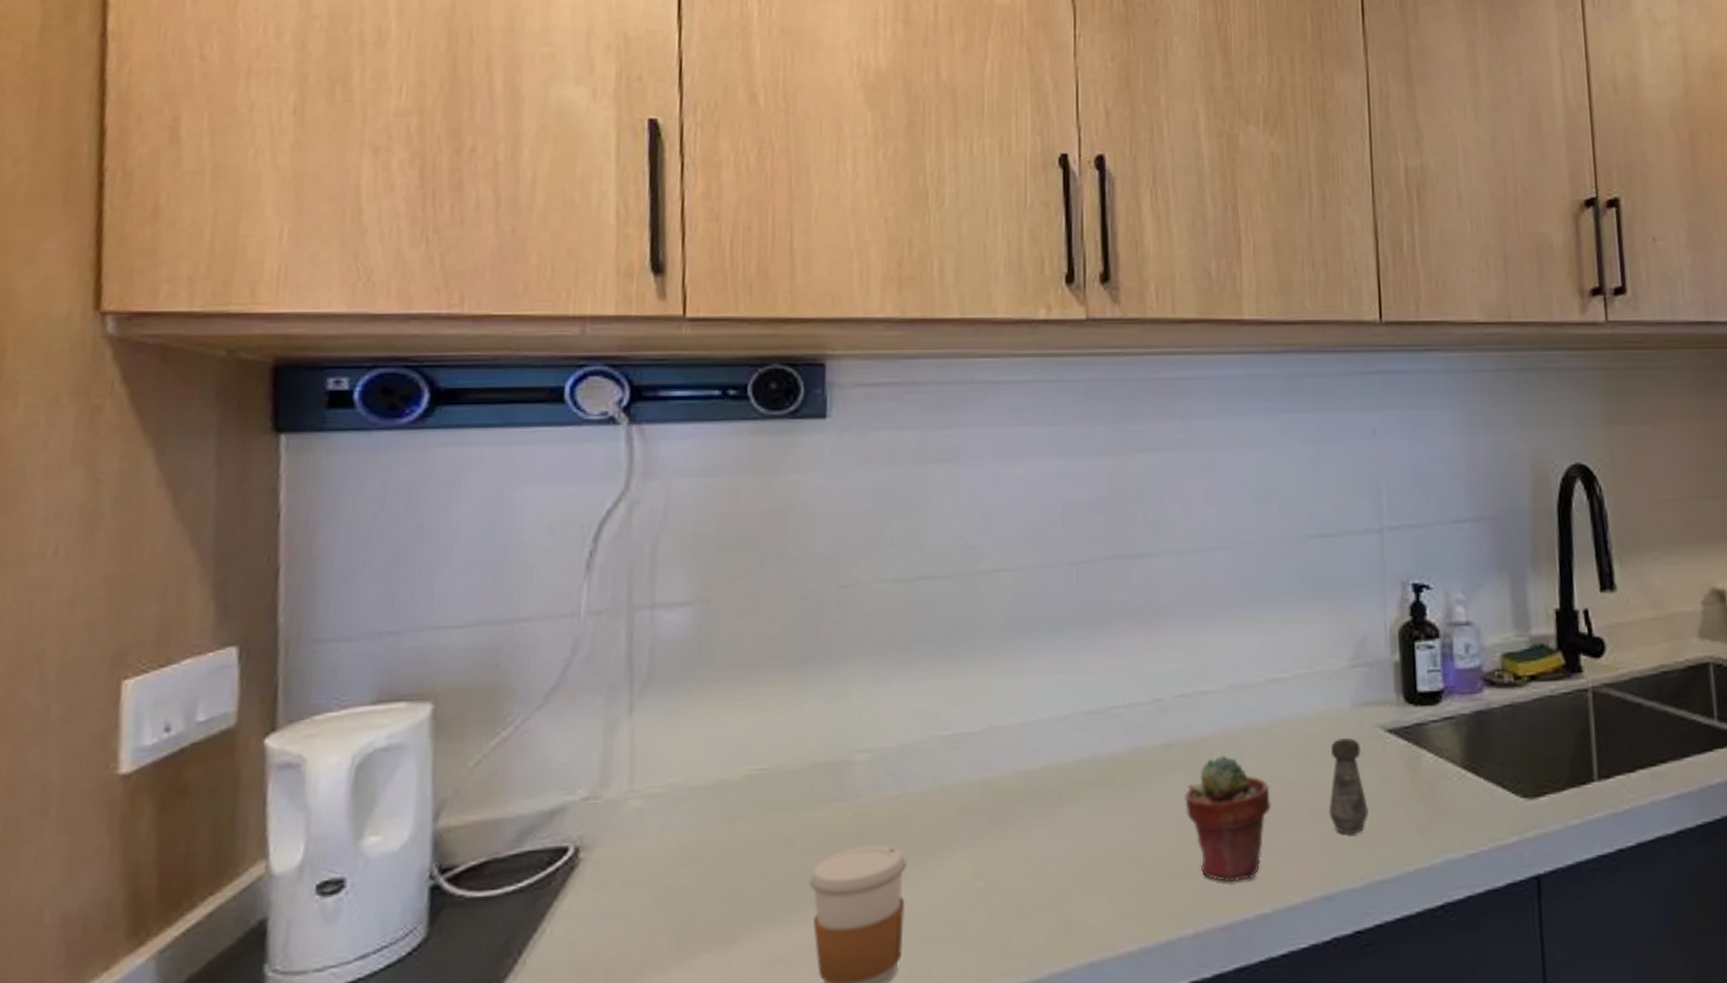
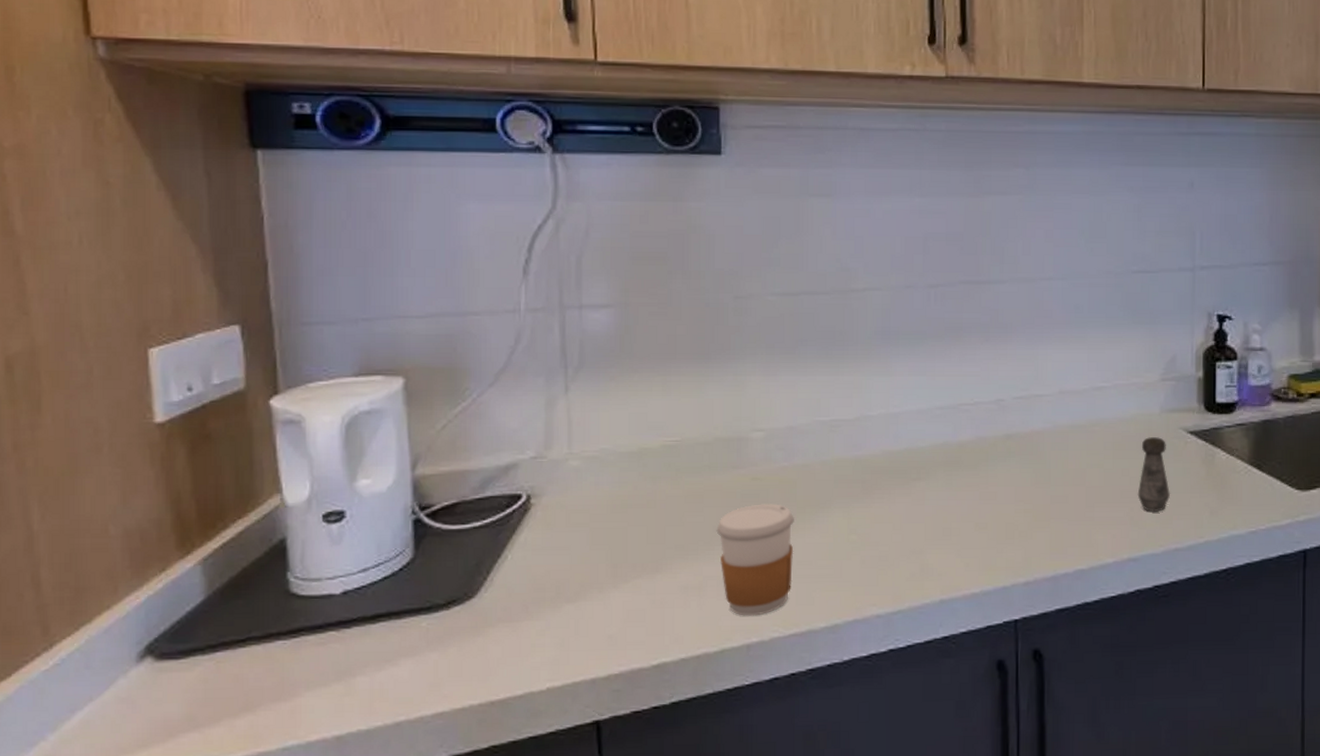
potted succulent: present [1185,756,1272,883] -> none [1020,447,1091,545]

